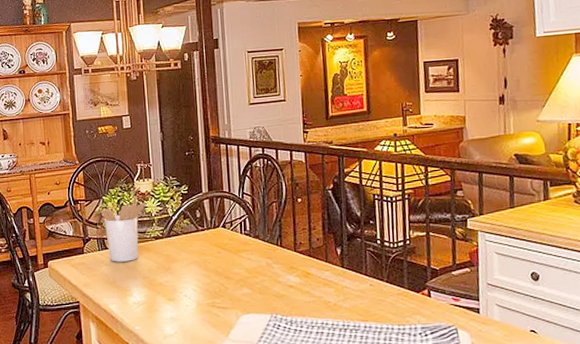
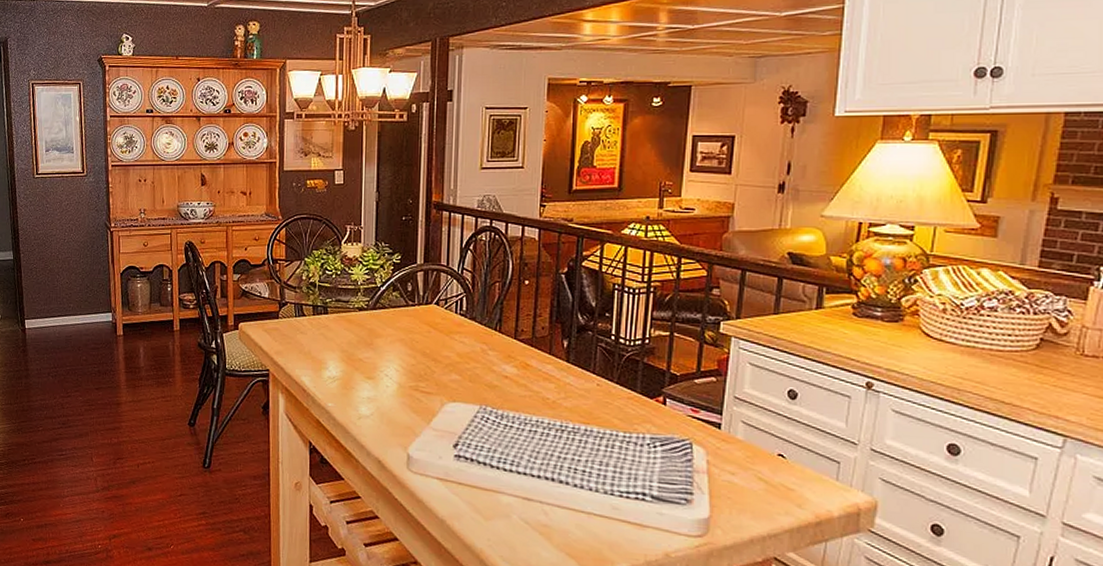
utensil holder: present [100,196,146,262] -> none [300,260,352,332]

